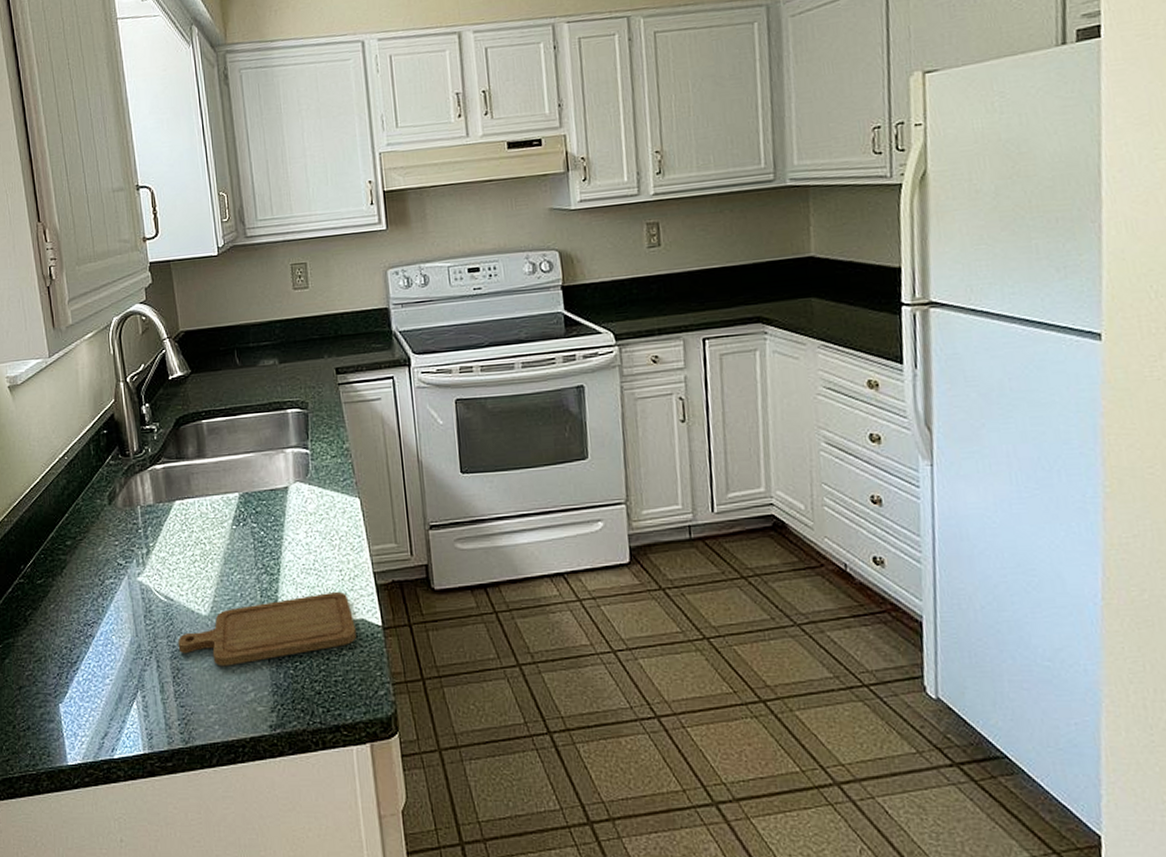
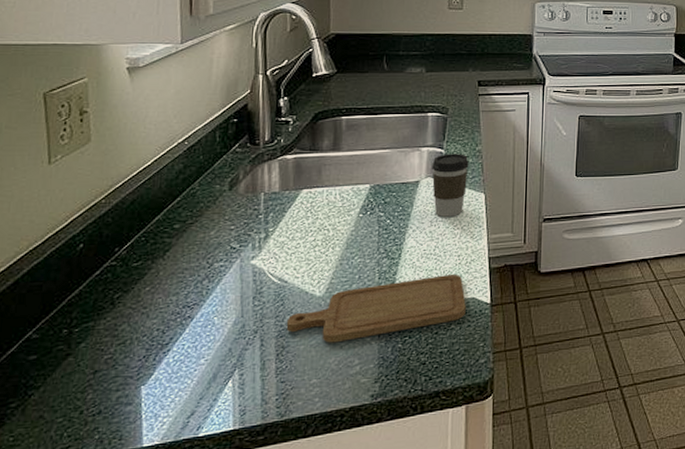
coffee cup: none [298,453,339,526] -> present [432,154,469,217]

